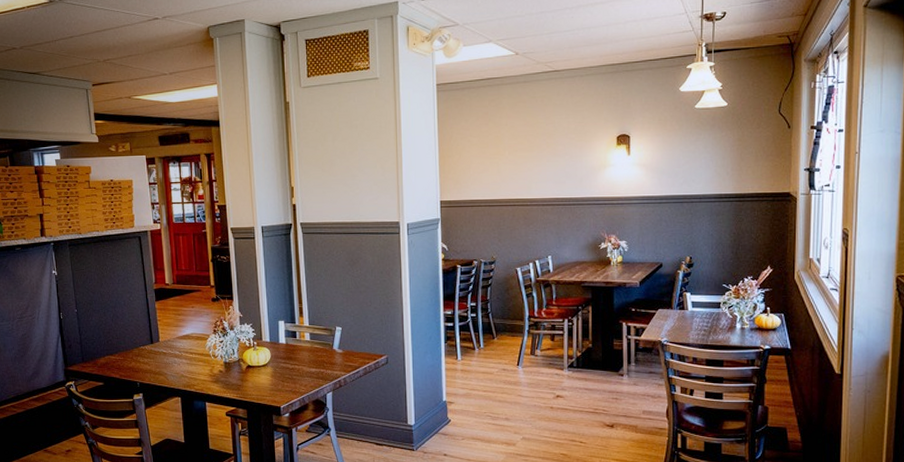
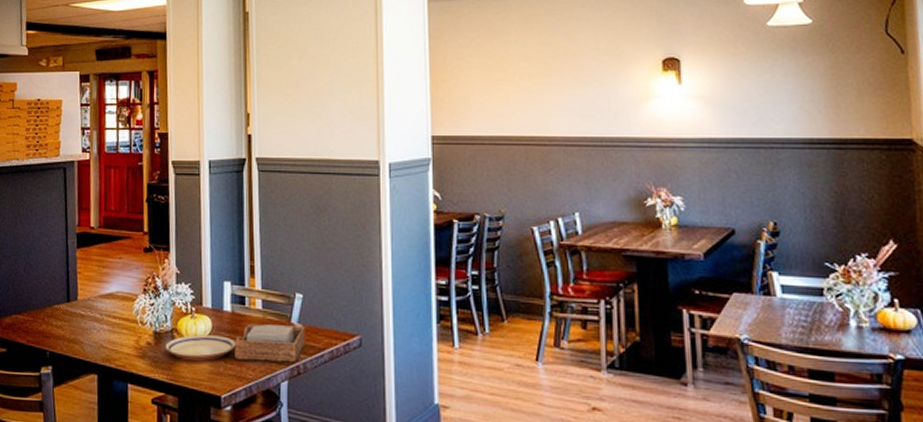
plate: none [234,362,291,383] -> present [165,334,236,362]
napkin holder: none [289,351,345,379] -> present [234,324,306,363]

